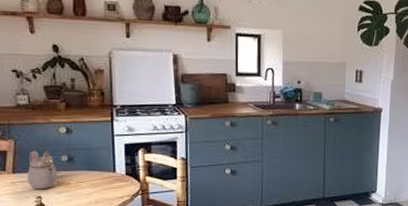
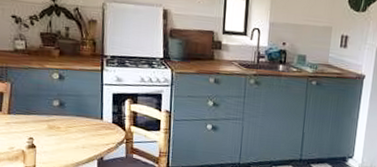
teapot: present [27,151,58,190] -> none [20,94,50,132]

